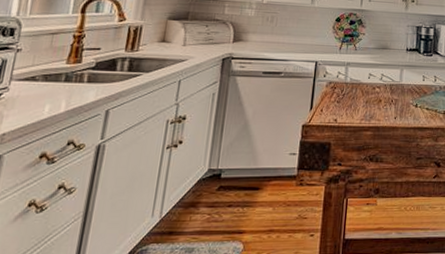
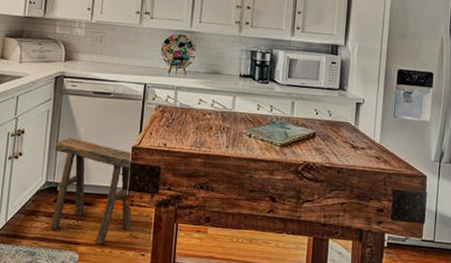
stool: none [212,121,303,230] -> present [50,137,133,245]

